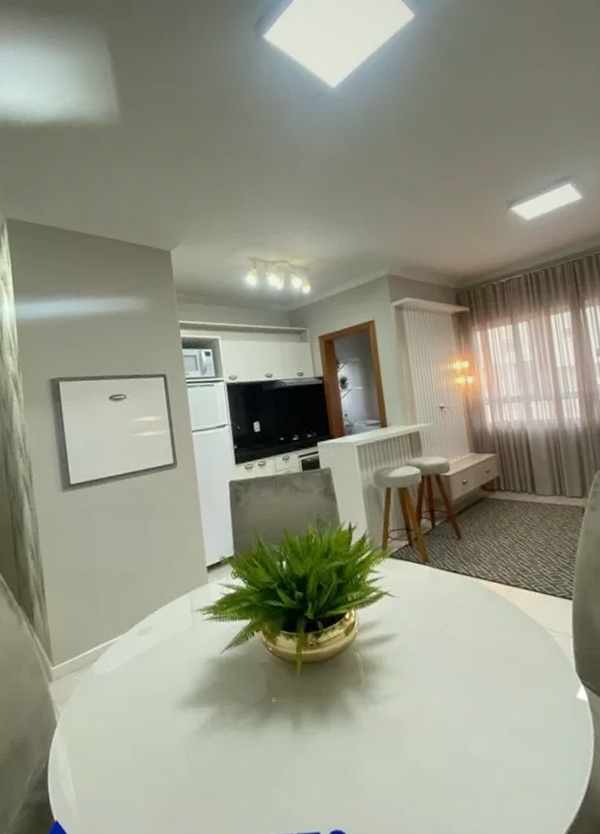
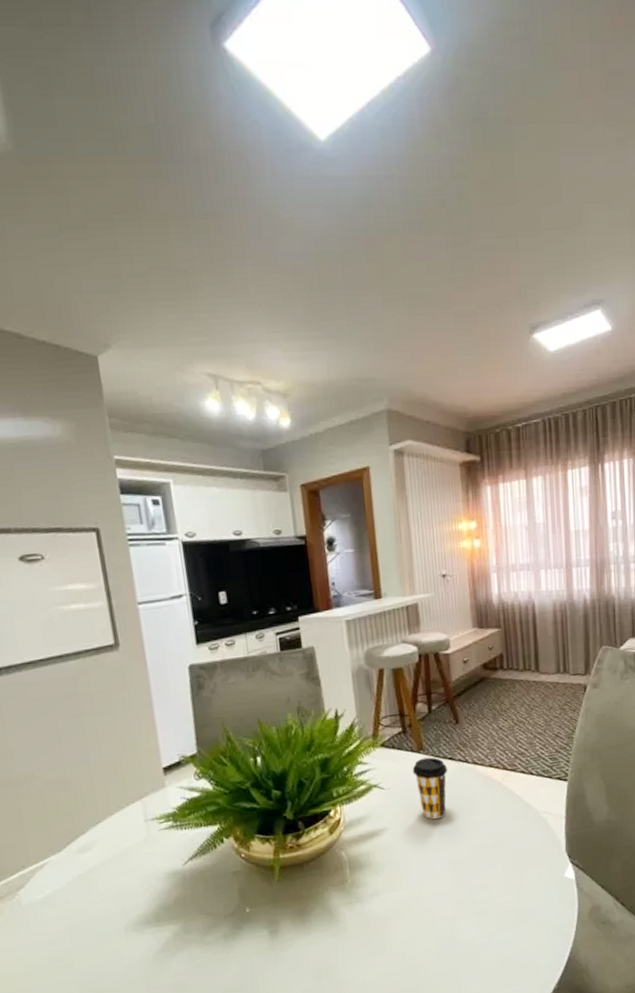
coffee cup: none [419,569,453,629] -> present [412,757,447,820]

